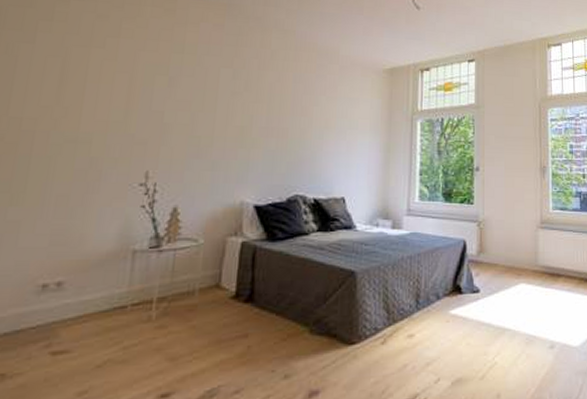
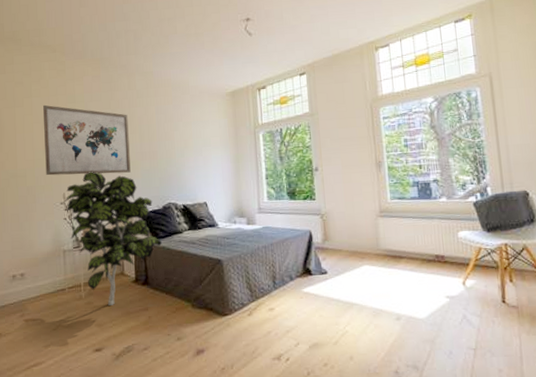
wall art: none [124,50,255,152] -> present [43,104,131,176]
indoor plant: none [146,144,281,331] -> present [65,171,163,306]

